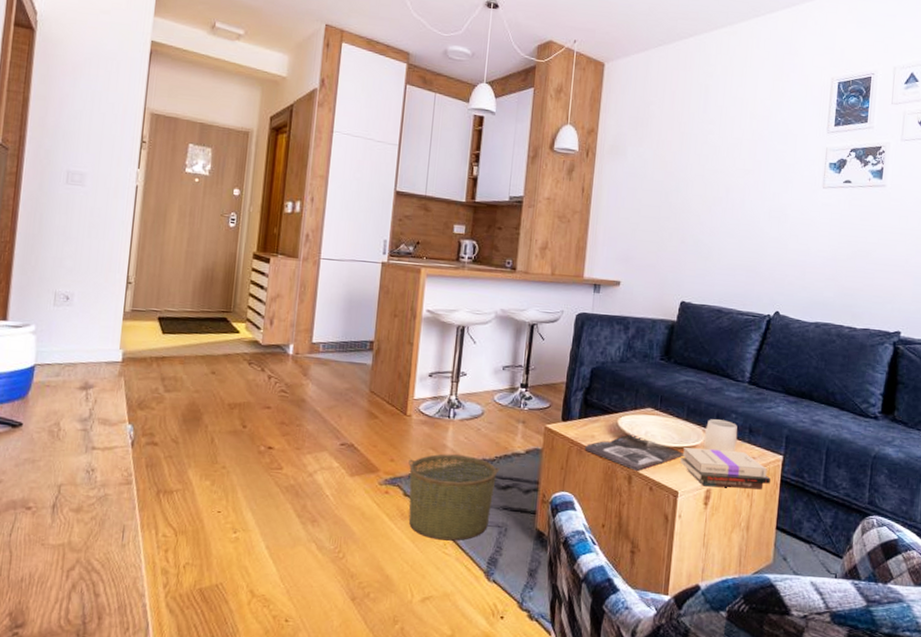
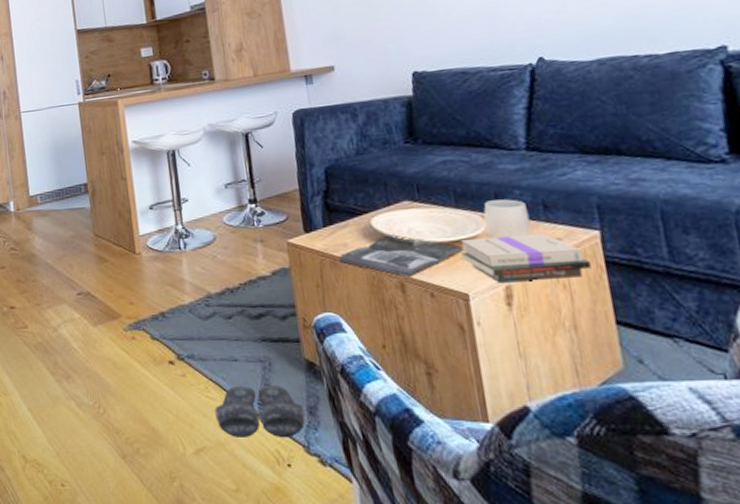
basket: present [408,454,500,541] -> none [148,287,249,383]
slippers: none [447,545,526,593] -> present [214,385,304,437]

